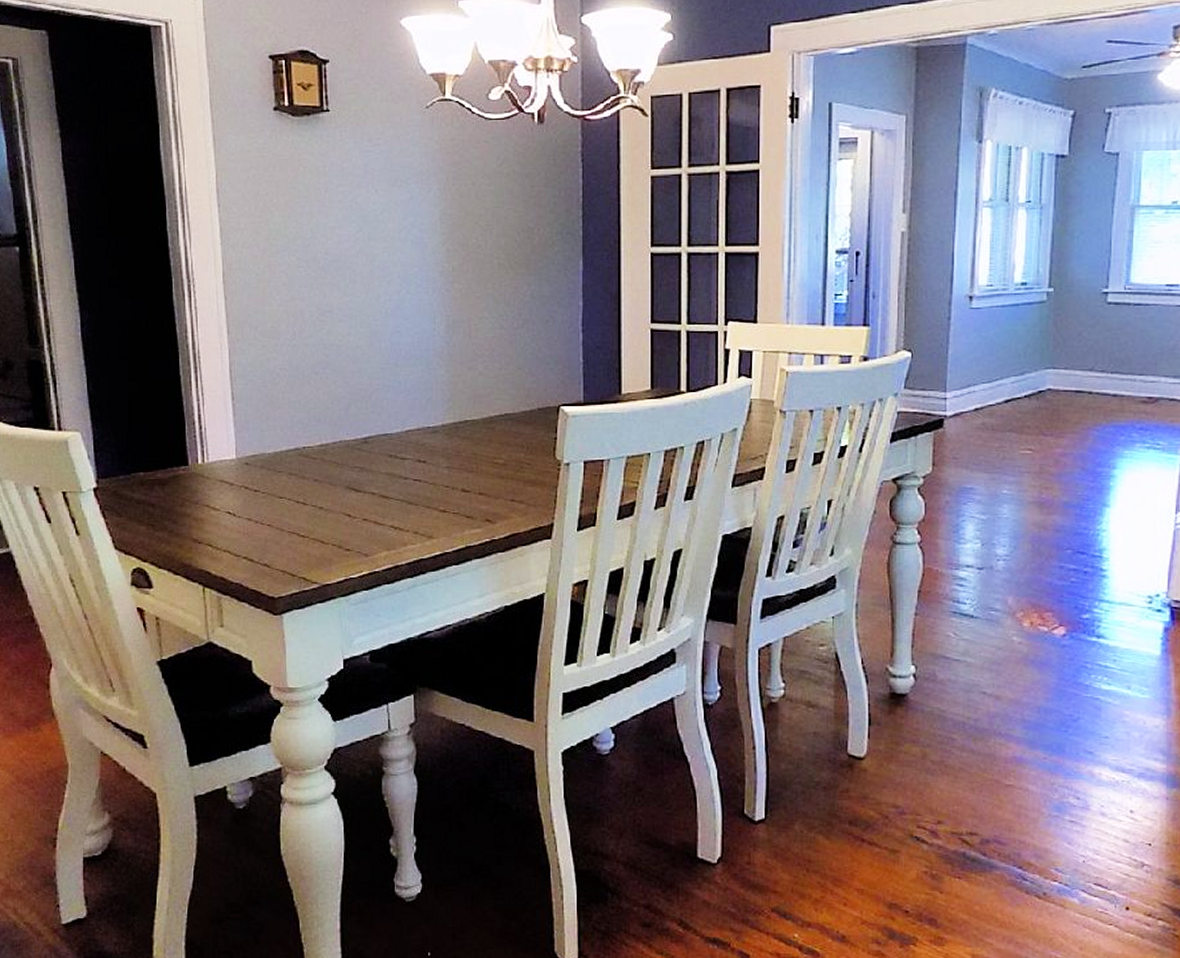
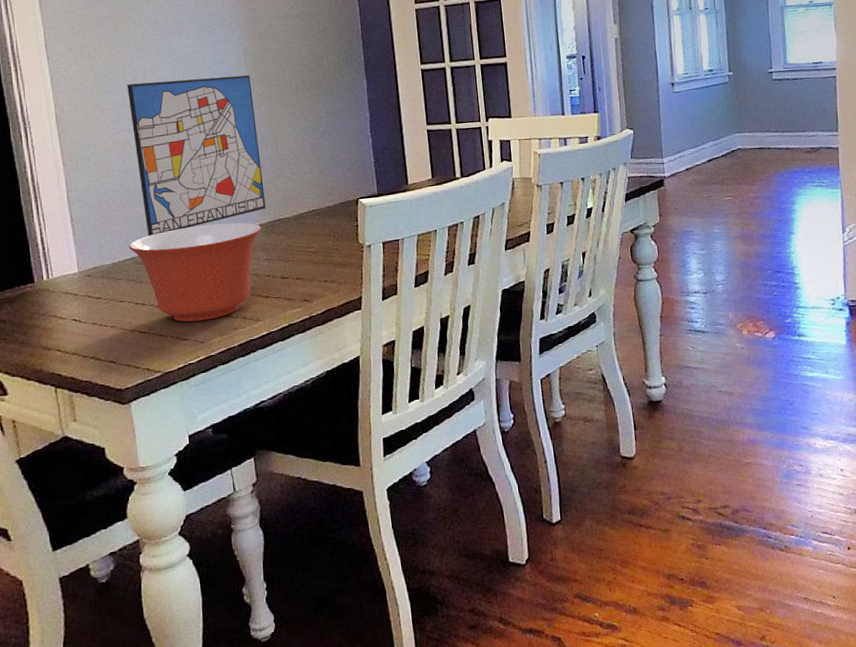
mixing bowl: none [293,419,444,531] -> present [129,222,262,322]
wall art: none [304,242,451,426] -> present [127,75,266,236]

